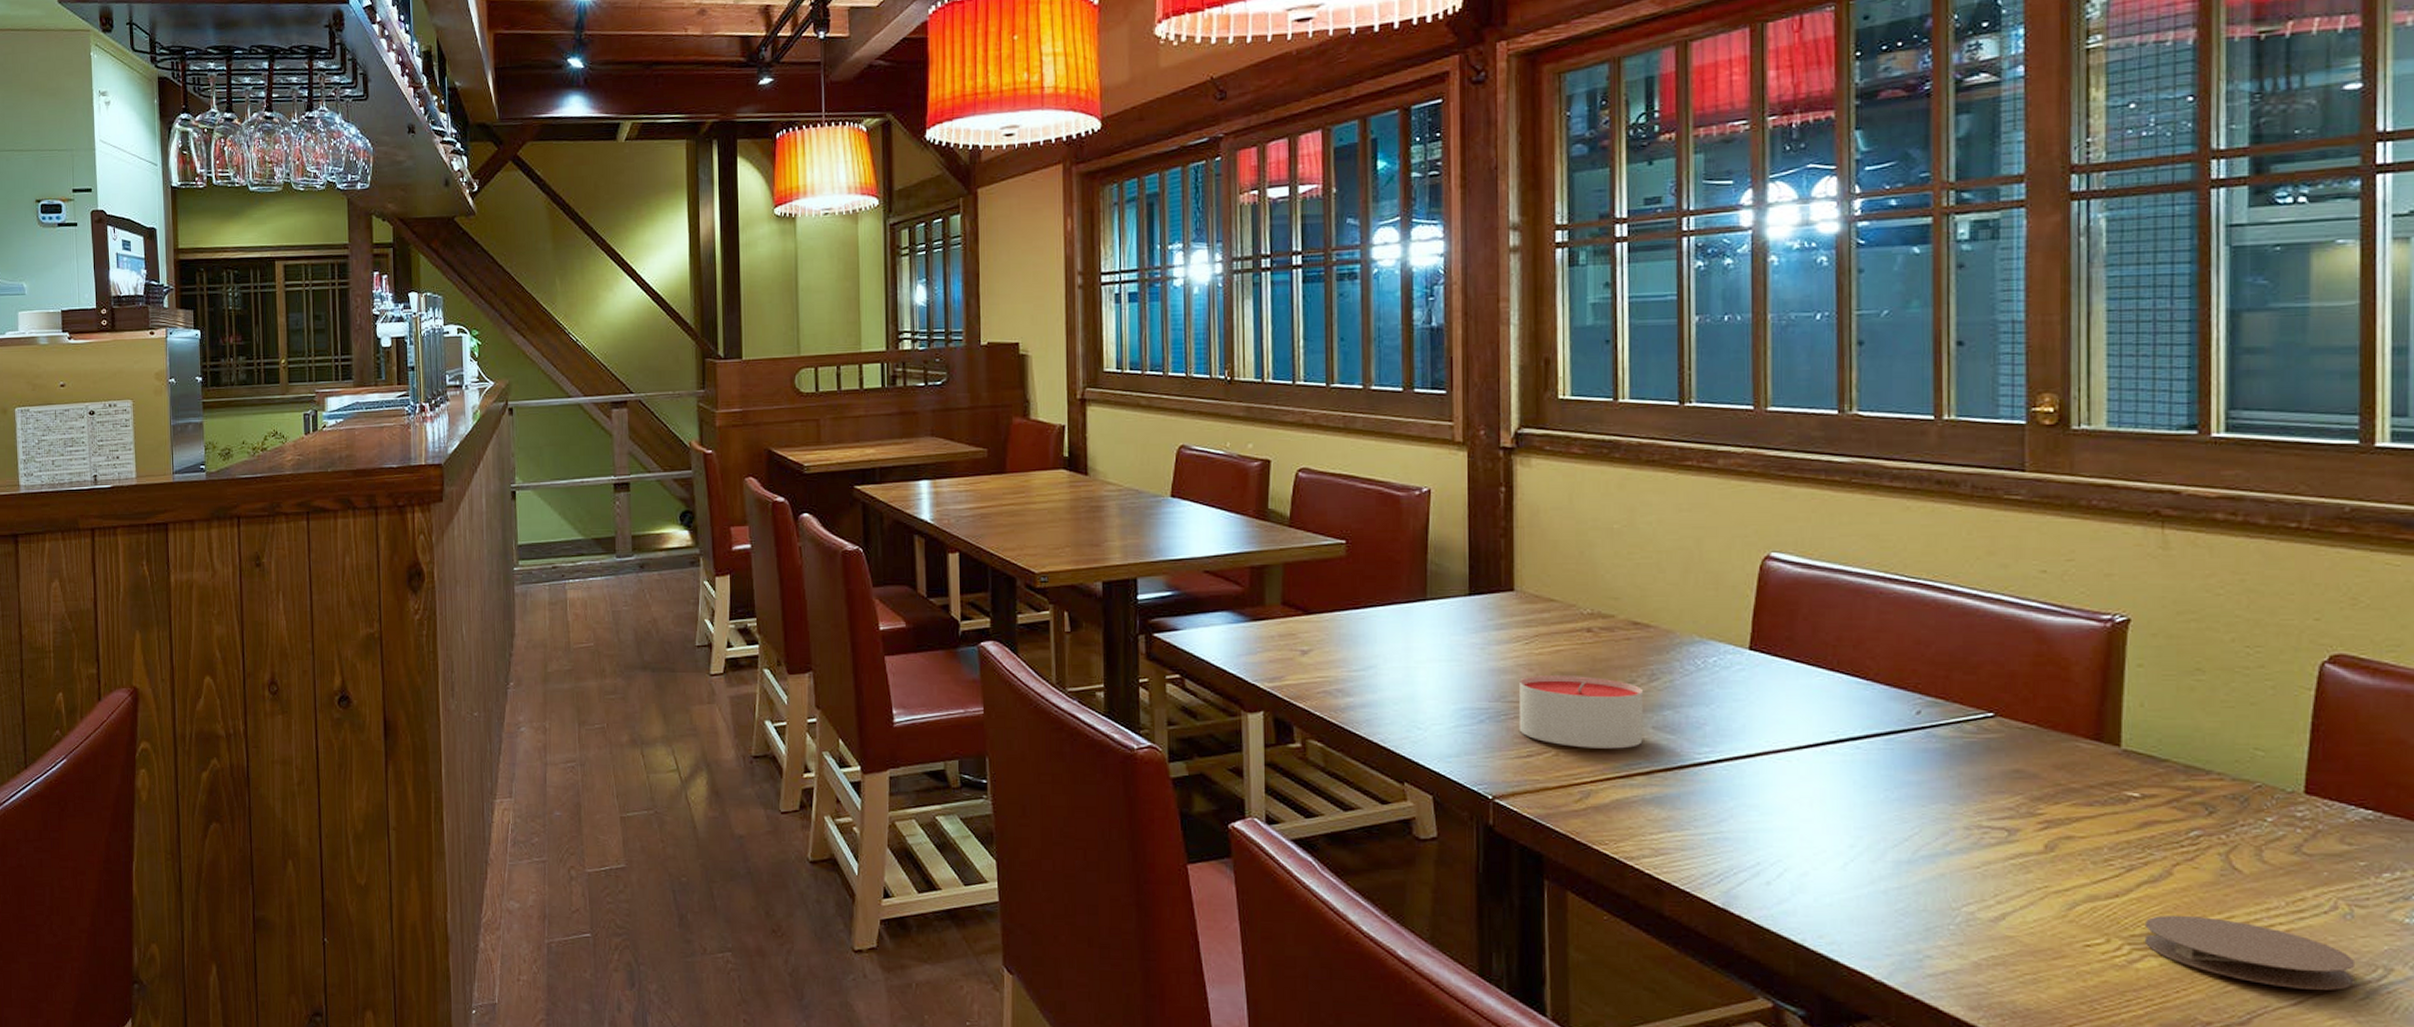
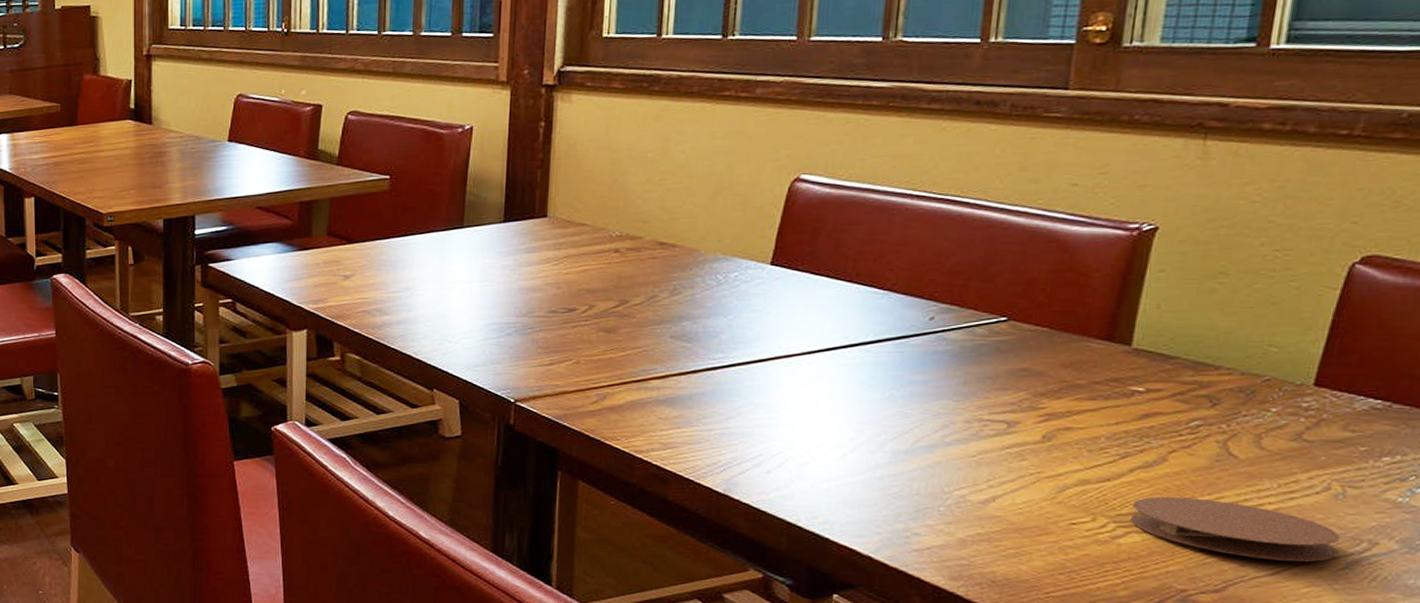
candle: present [1518,676,1643,749] -> none [543,292,664,356]

